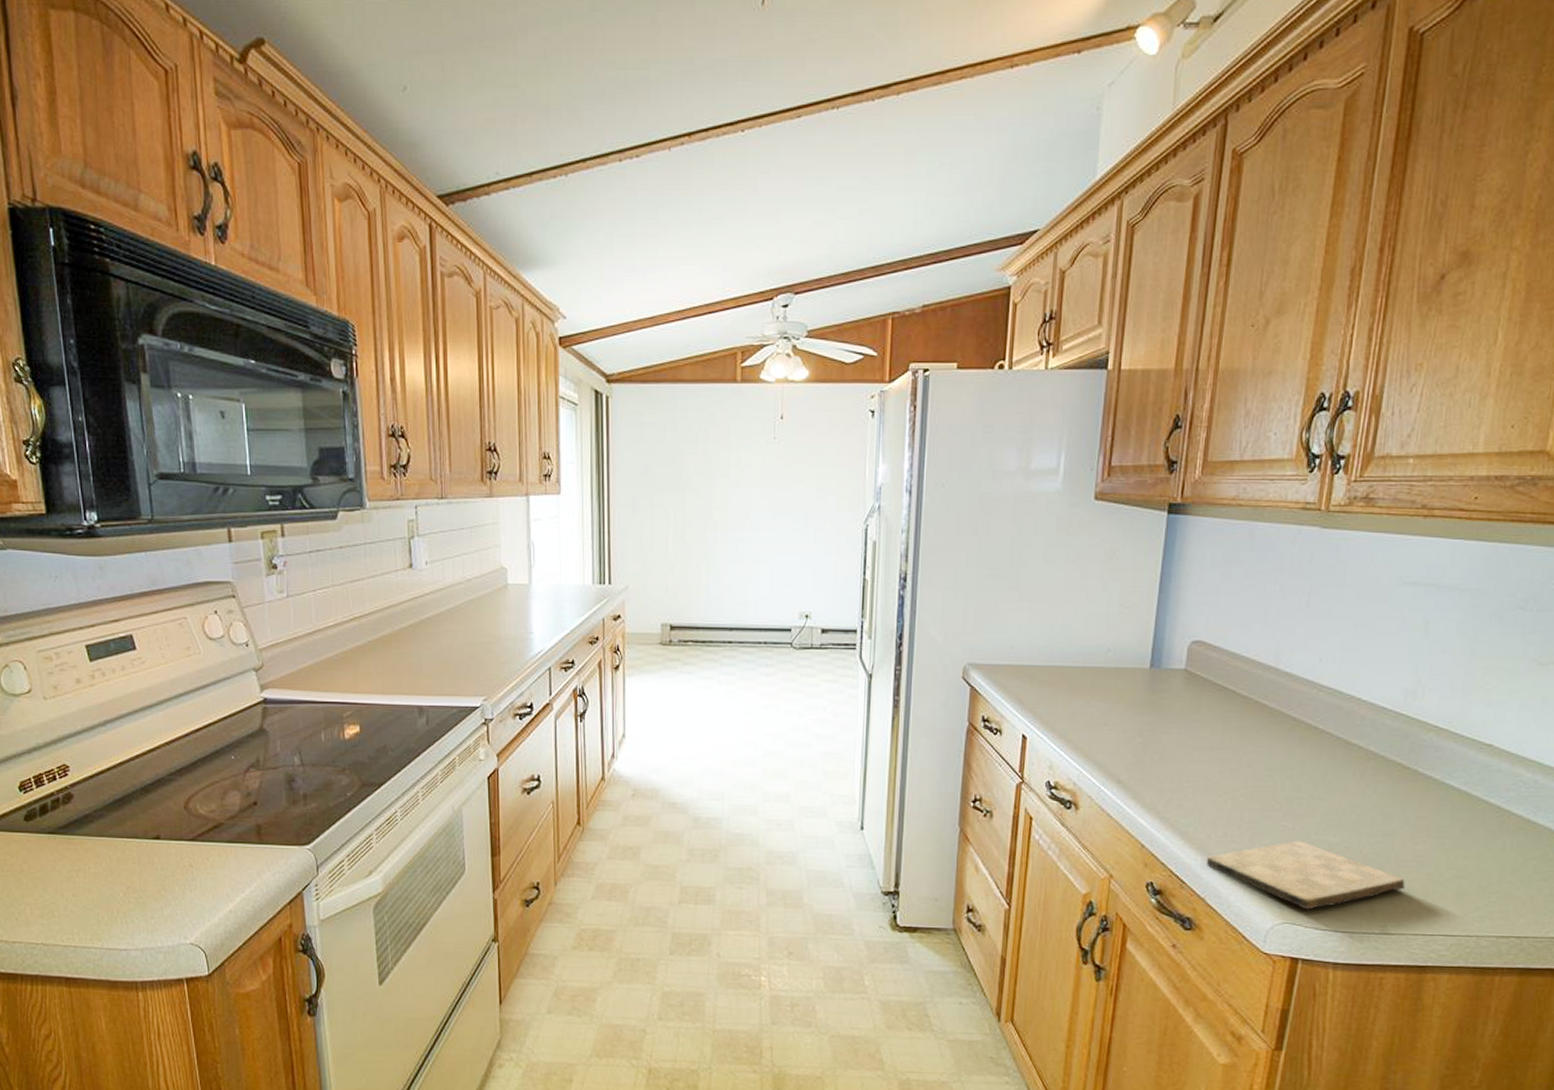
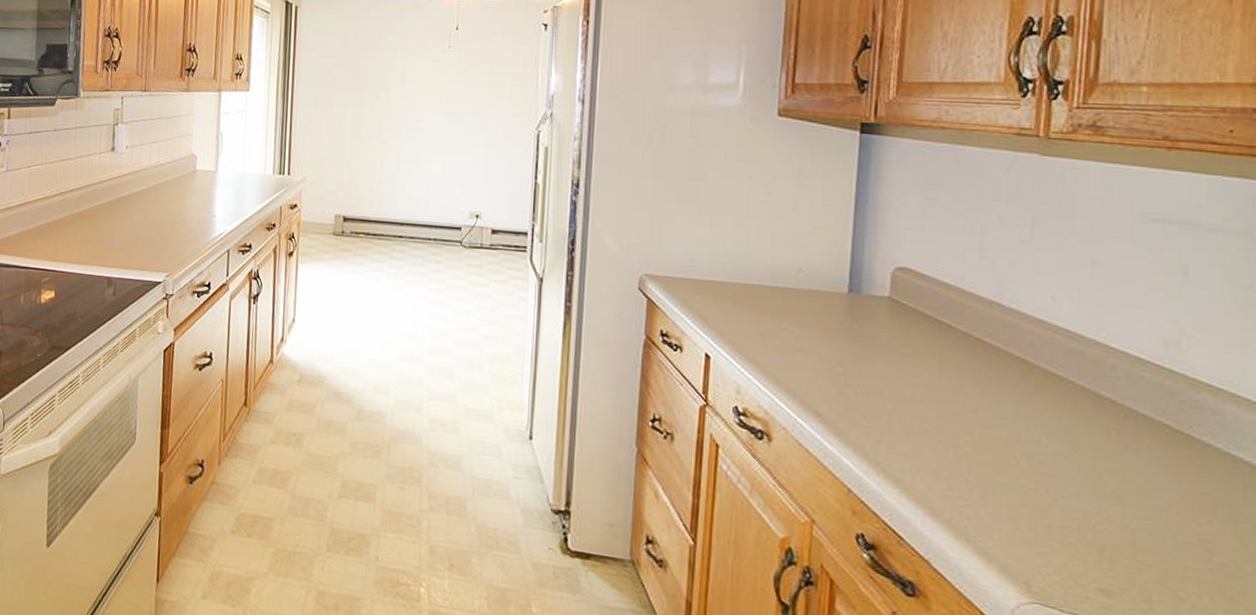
cutting board: present [1206,840,1405,910] -> none [928,504,1190,591]

